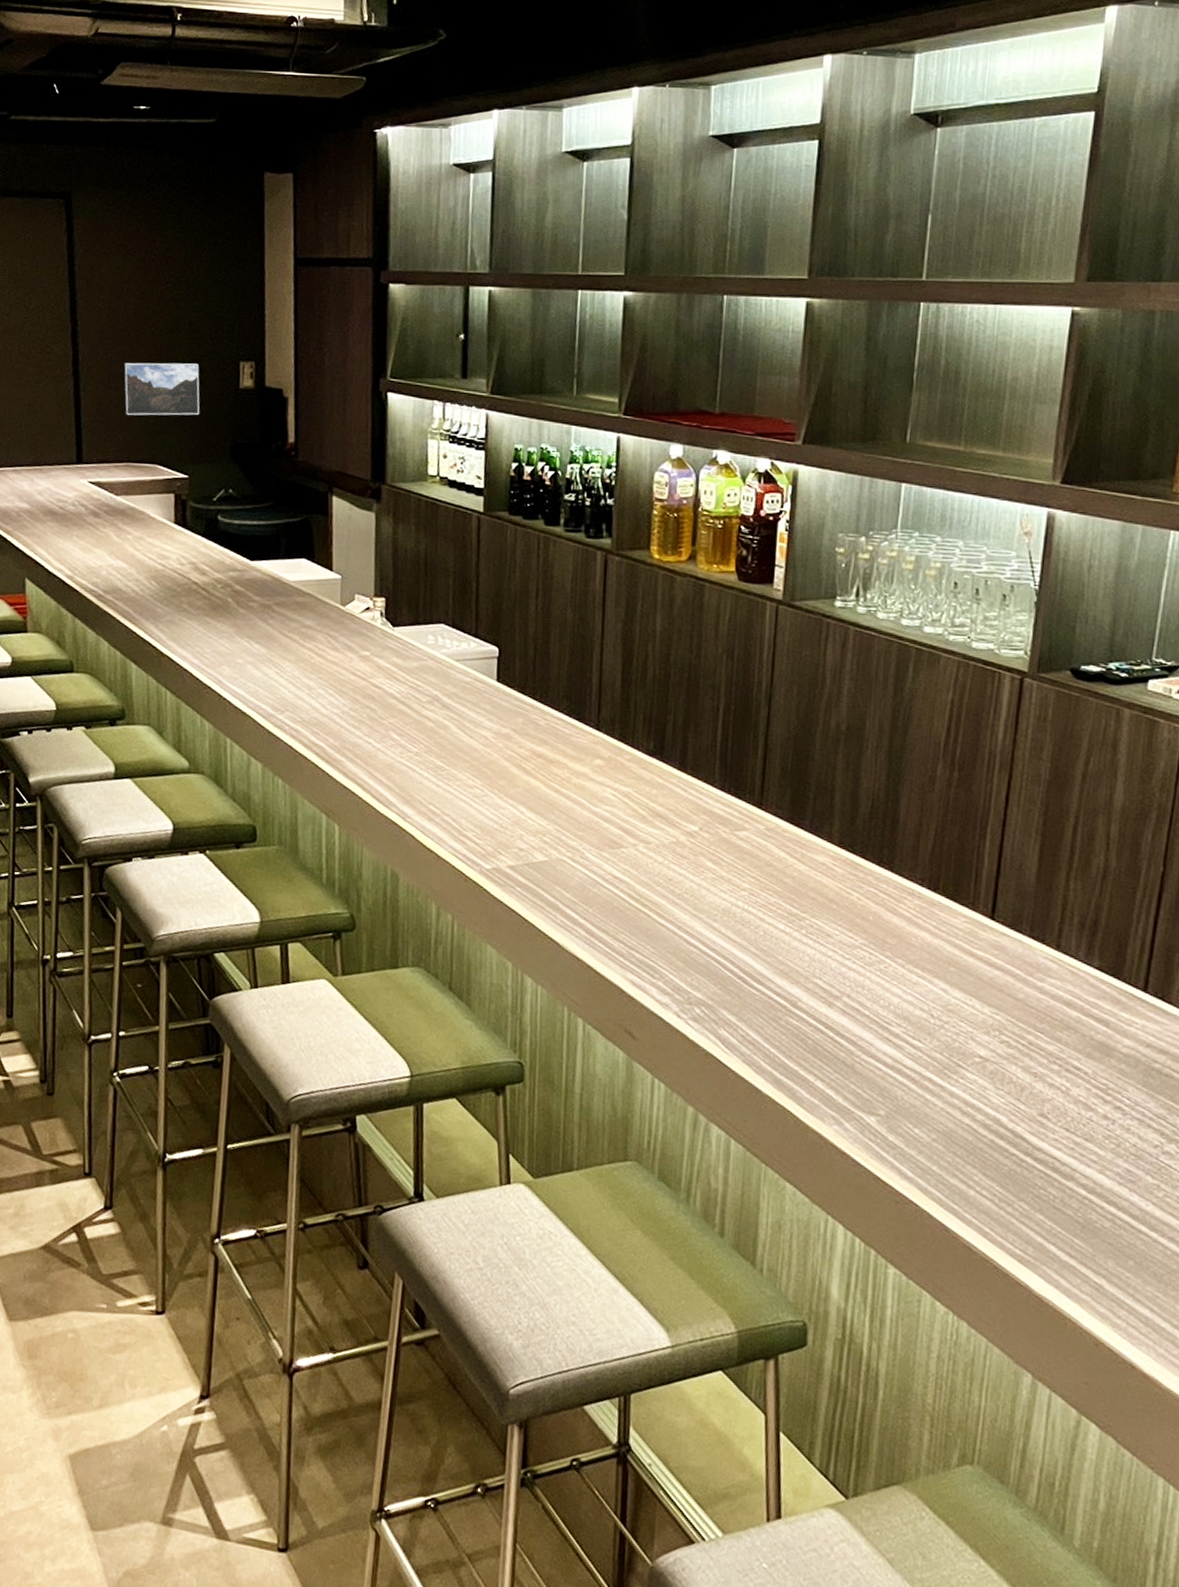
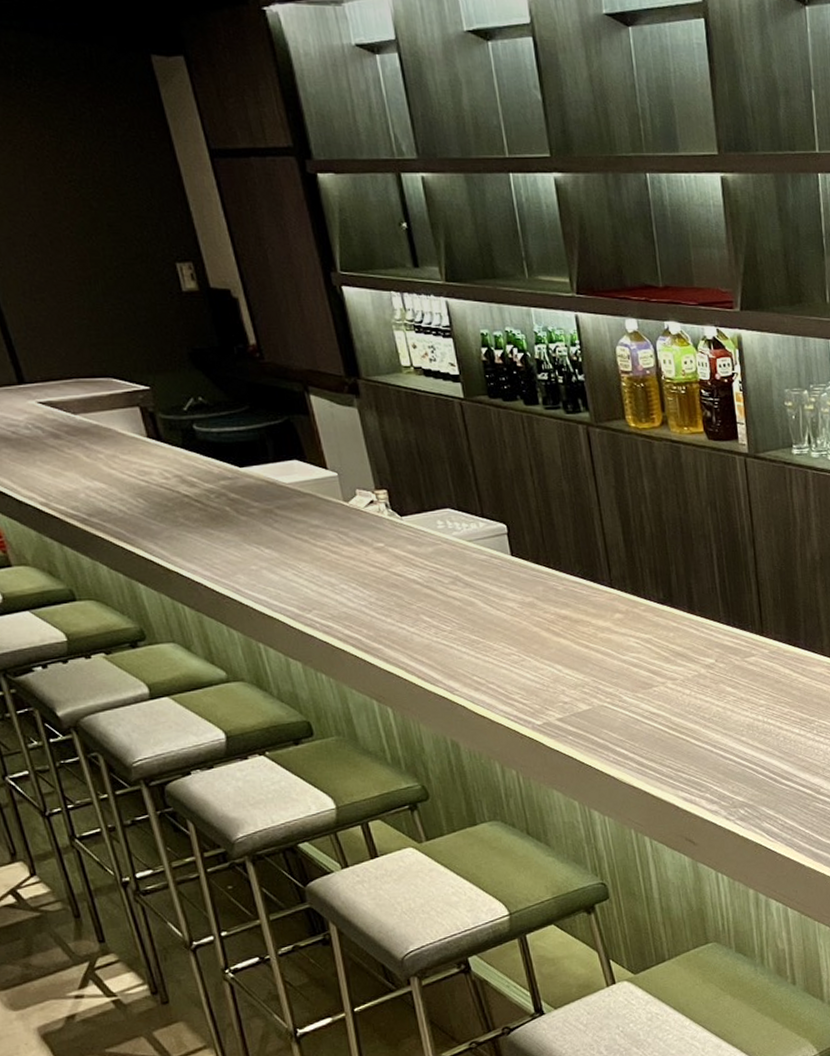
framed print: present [123,362,200,416] -> none [43,268,146,327]

